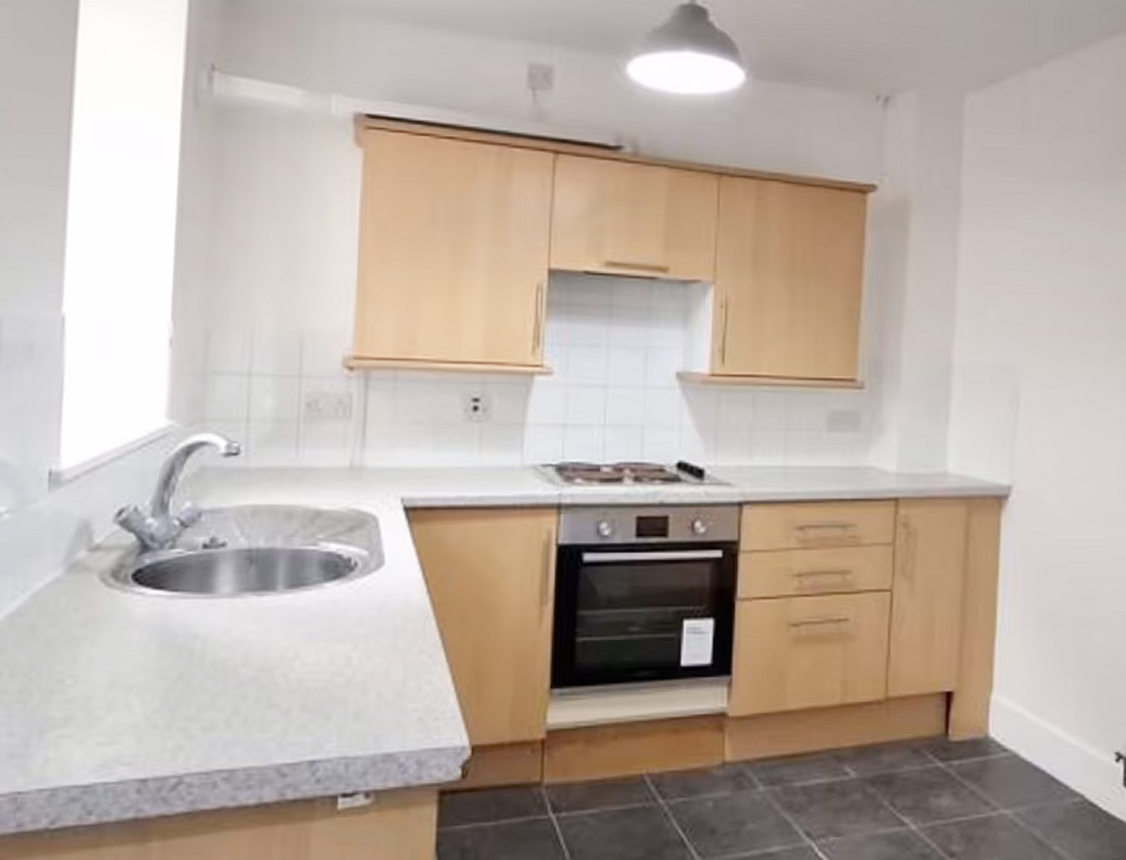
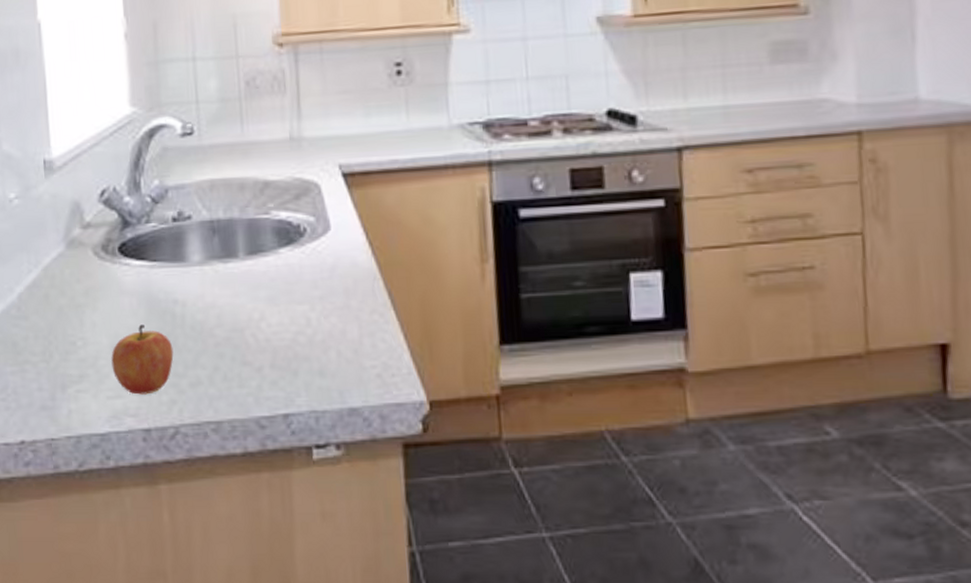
apple: none [107,661,187,740] -> present [111,324,174,395]

